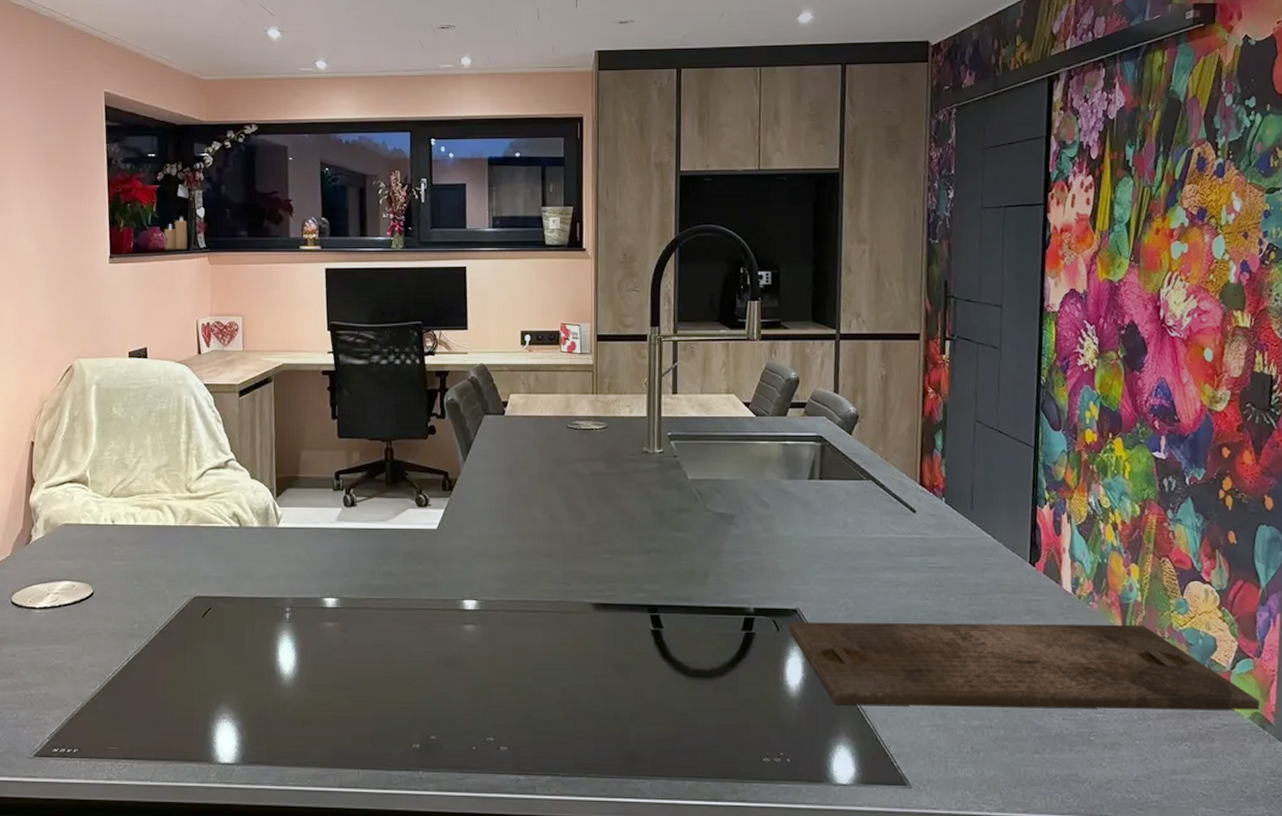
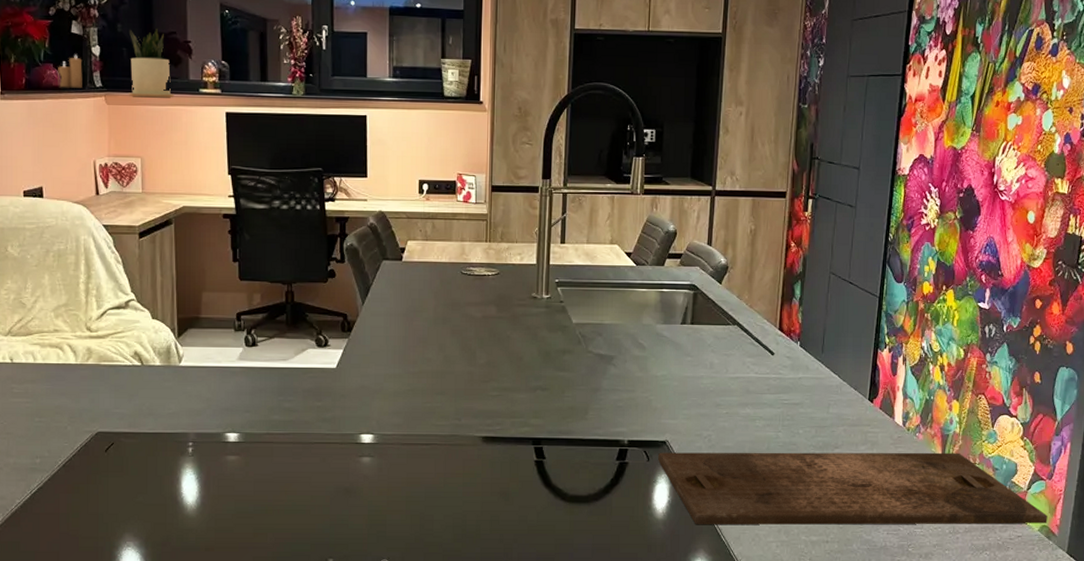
planter: none [230,189,275,258] -> present [128,29,174,99]

